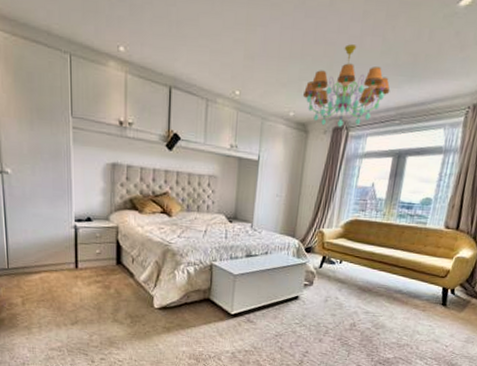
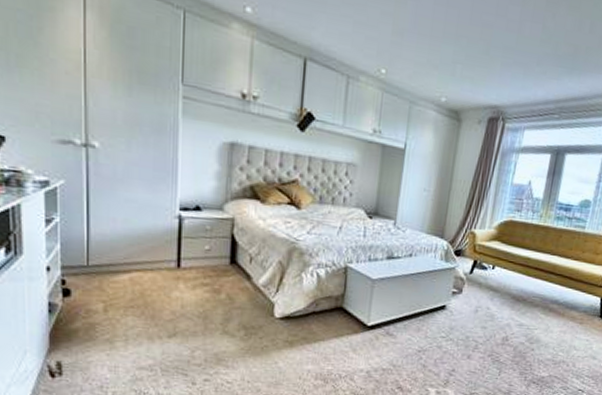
chandelier: present [302,44,390,127] -> none [456,28,550,118]

